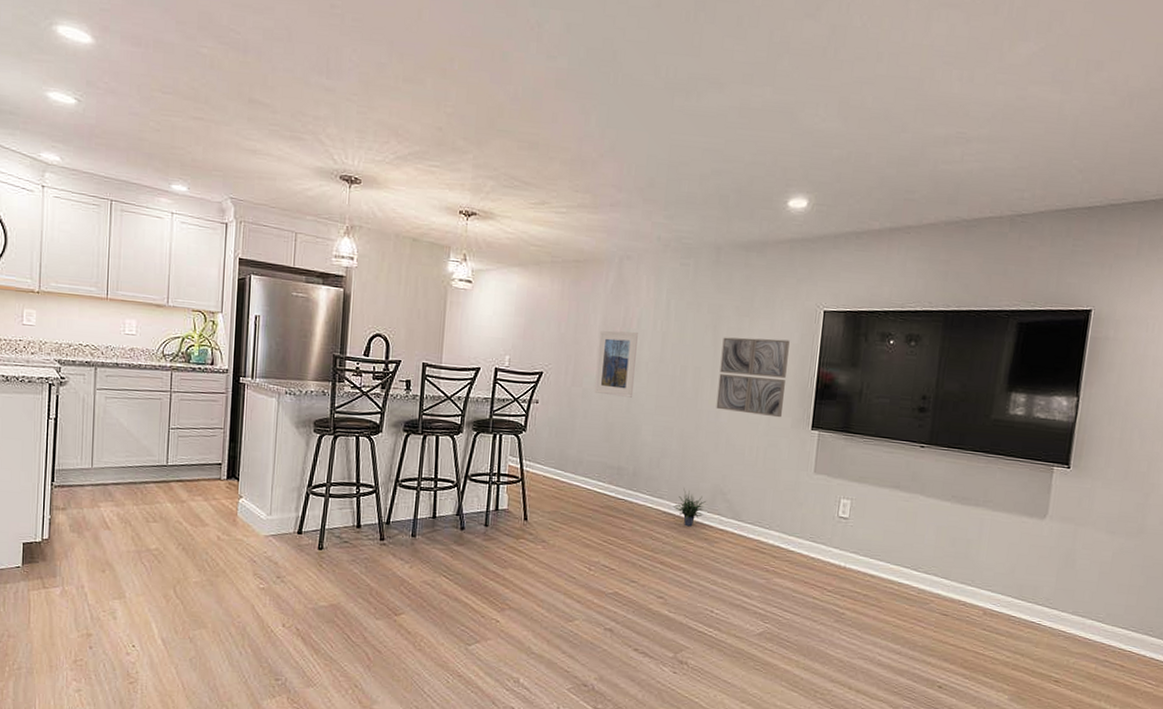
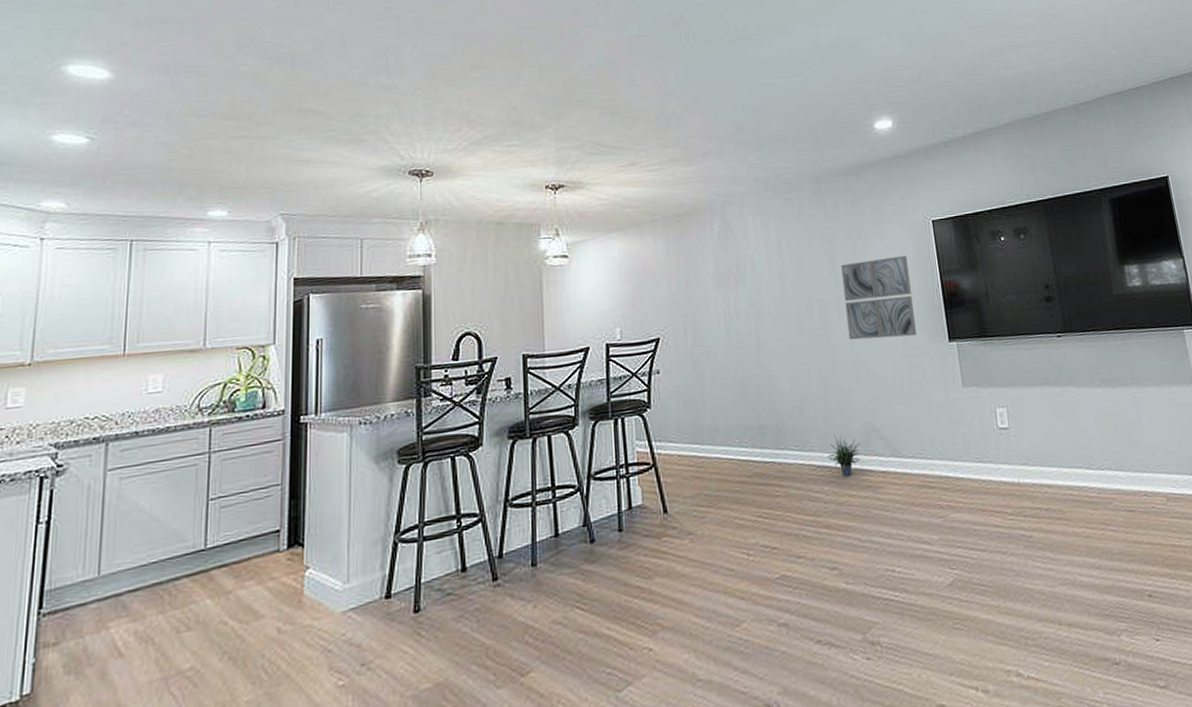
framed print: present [594,330,638,398] -> none [713,277,760,349]

